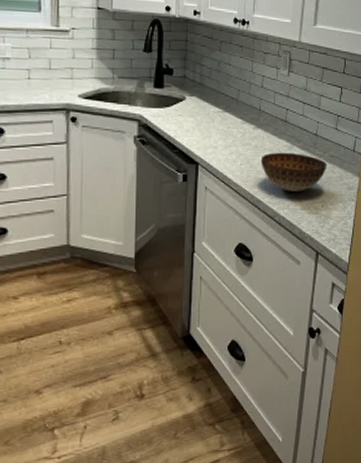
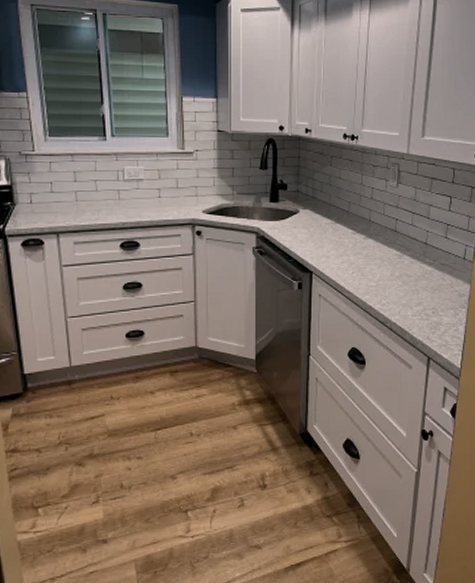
bowl: present [260,152,327,192] -> none [371,261,438,299]

